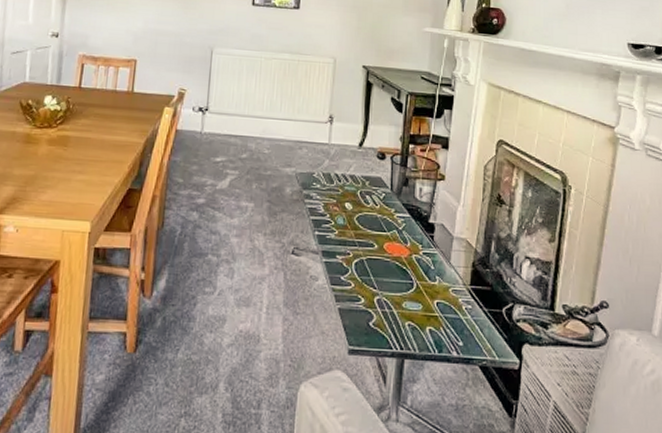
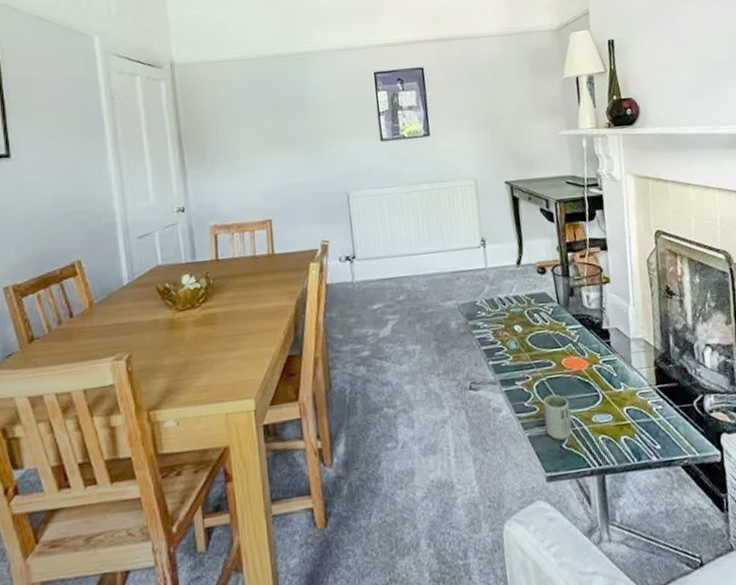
cup: none [356,274,384,318] -> present [543,394,572,440]

